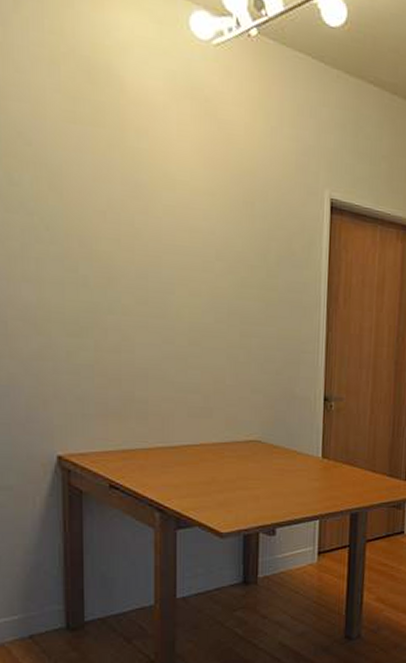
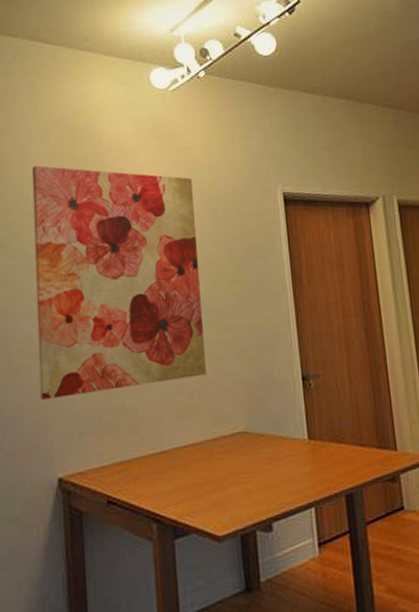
wall art: none [35,103,230,379] -> present [31,166,206,400]

